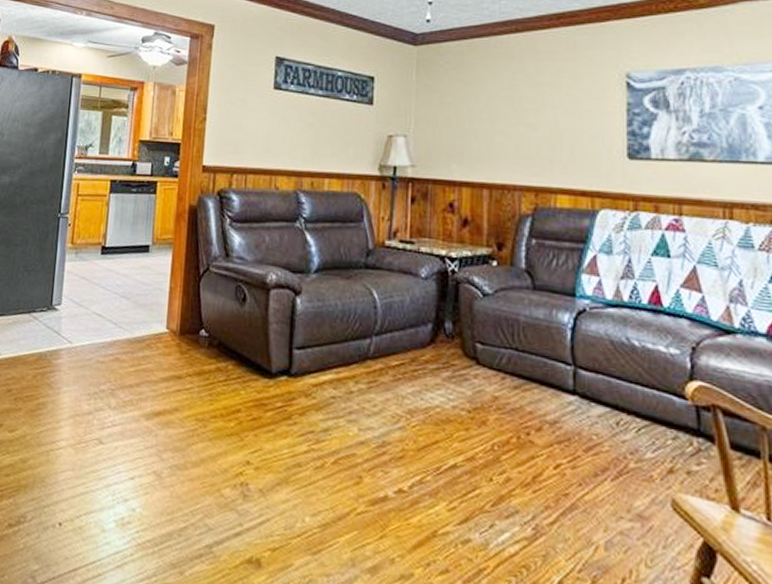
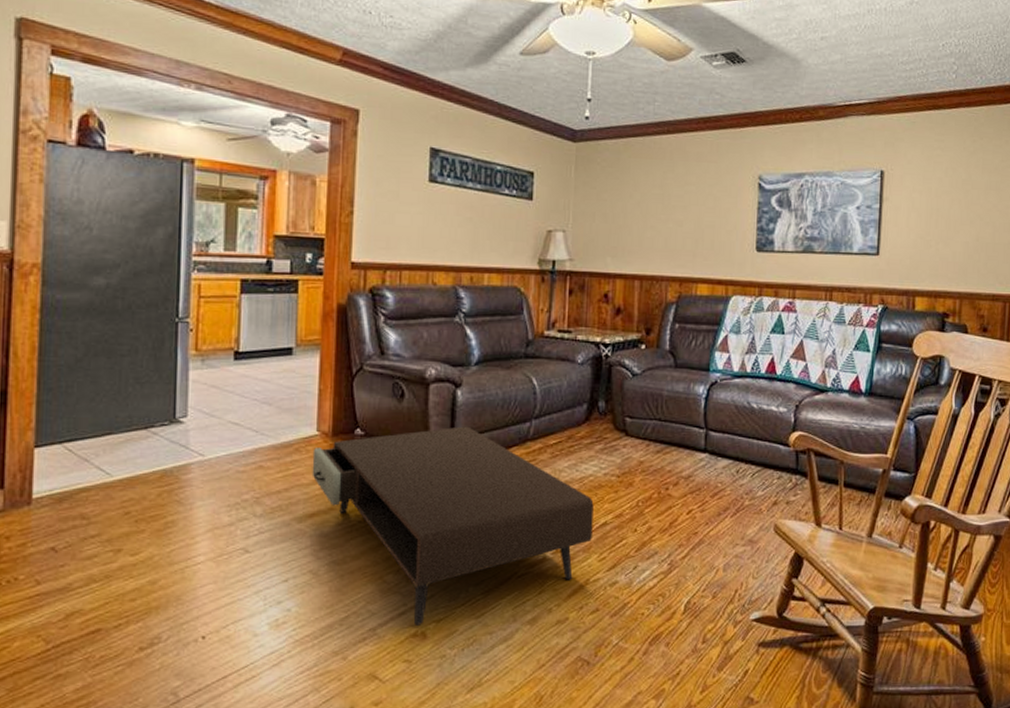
coffee table: none [160,336,441,551] -> present [312,426,594,625]

